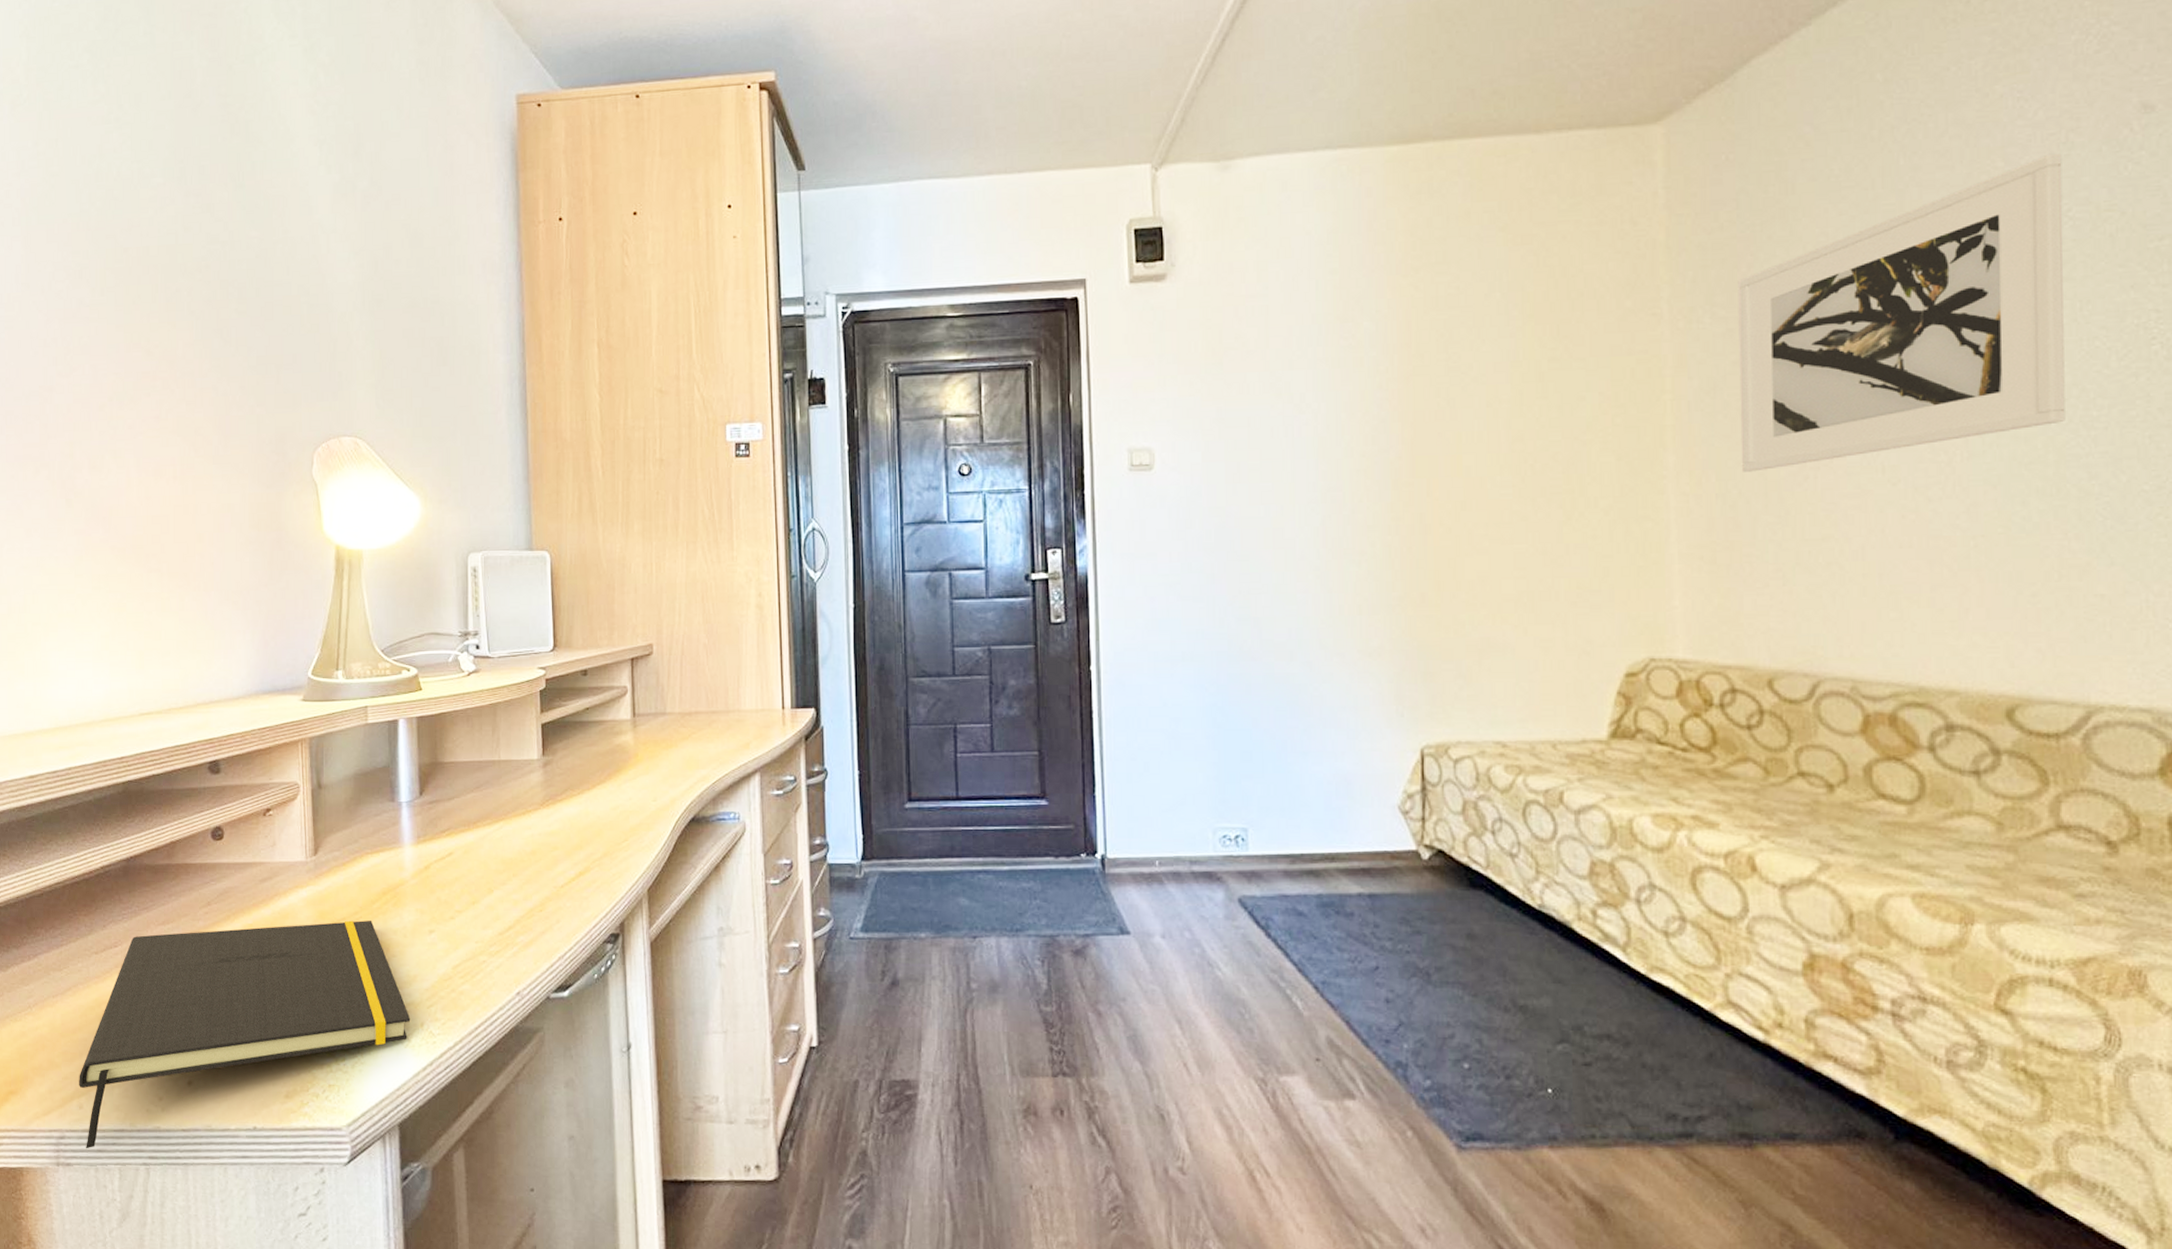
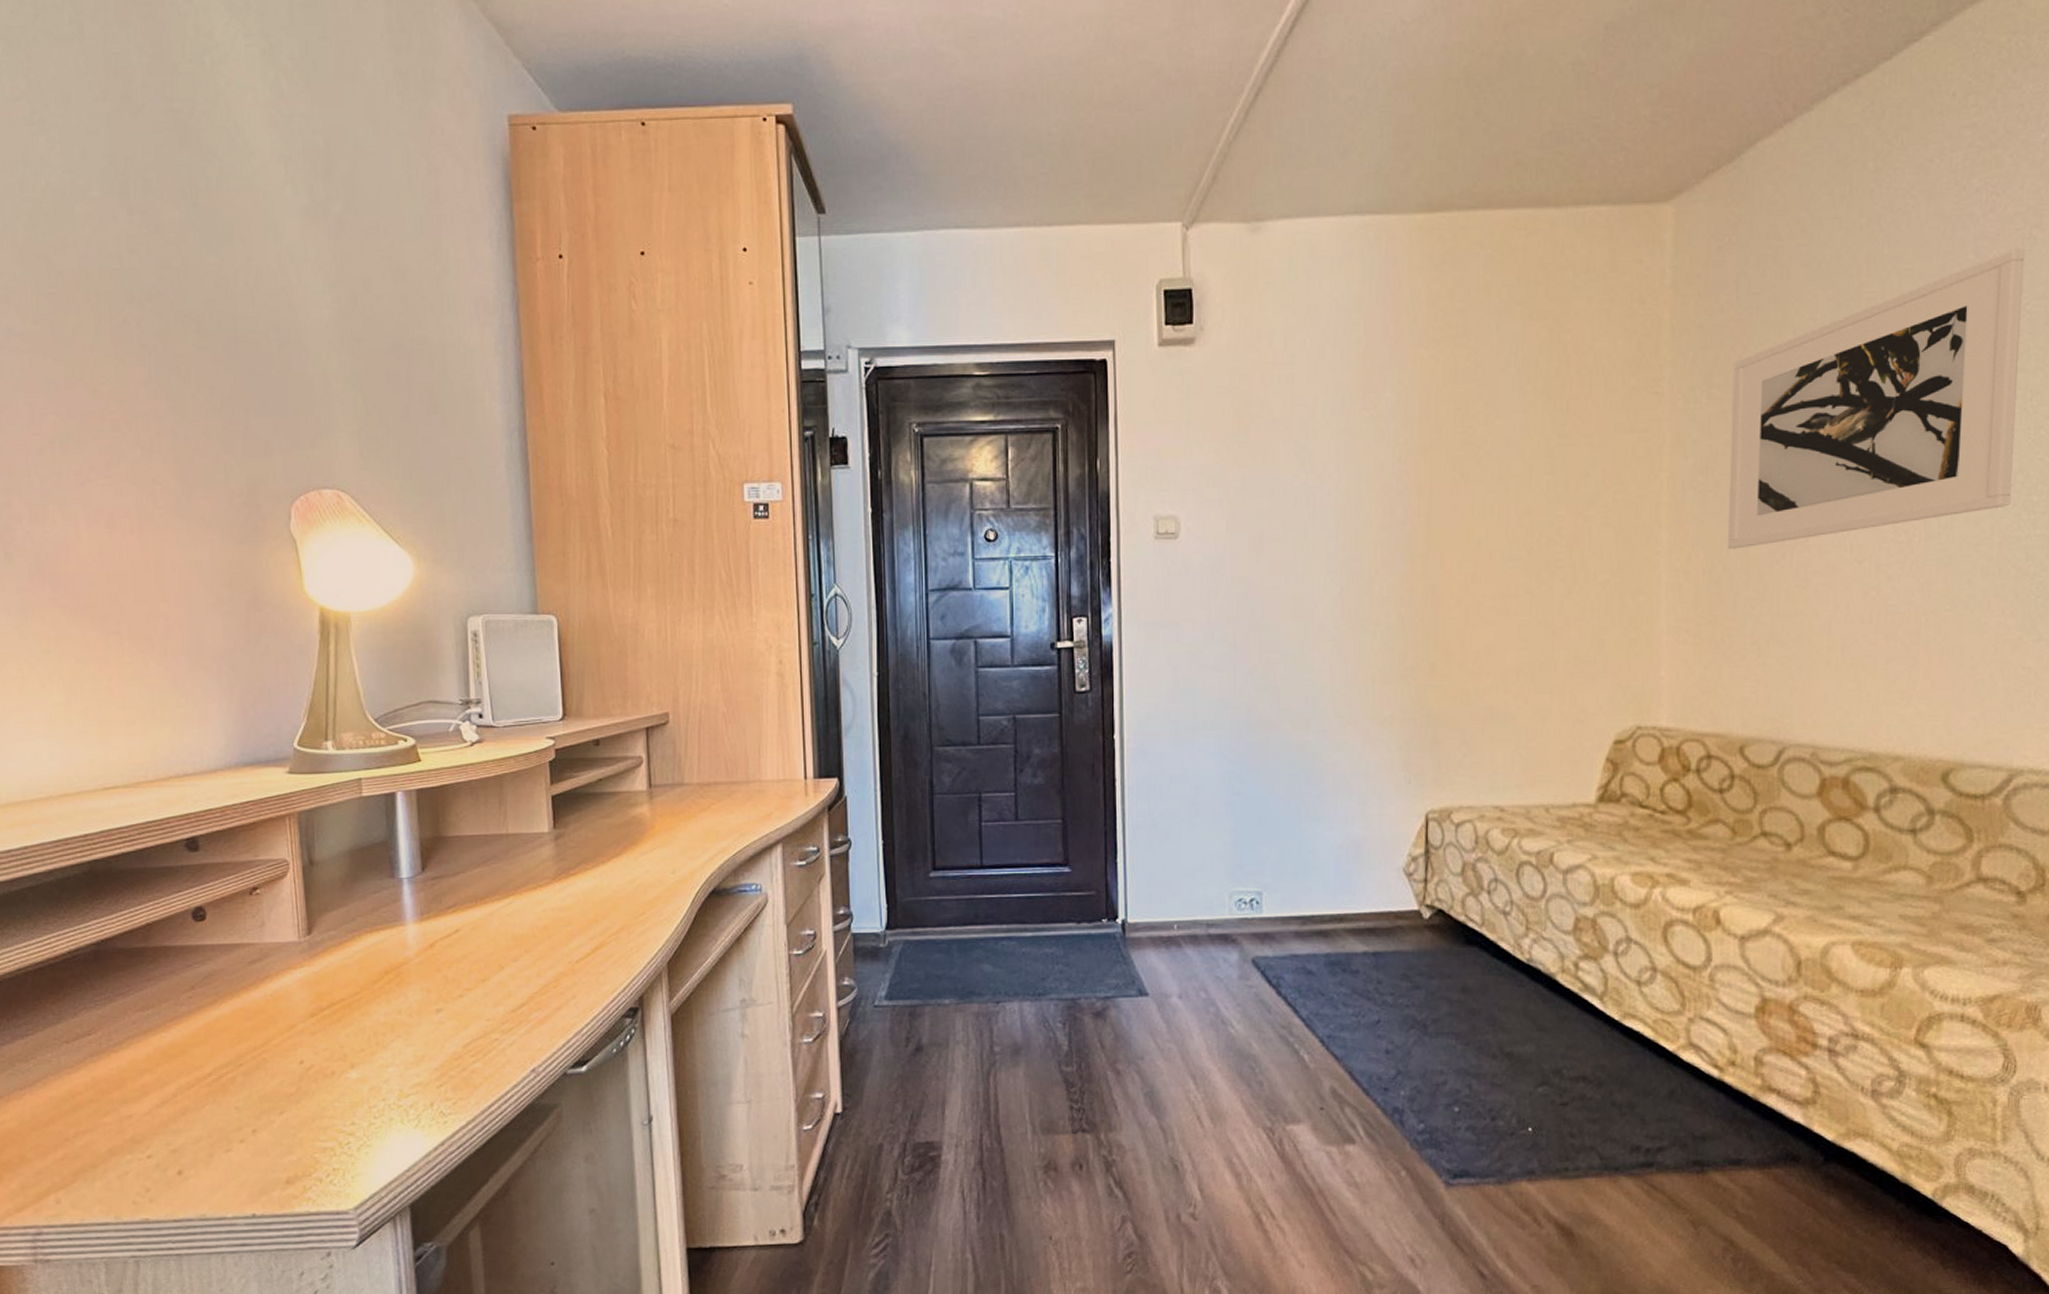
notepad: present [79,920,411,1149] -> none [54,1001,419,1245]

